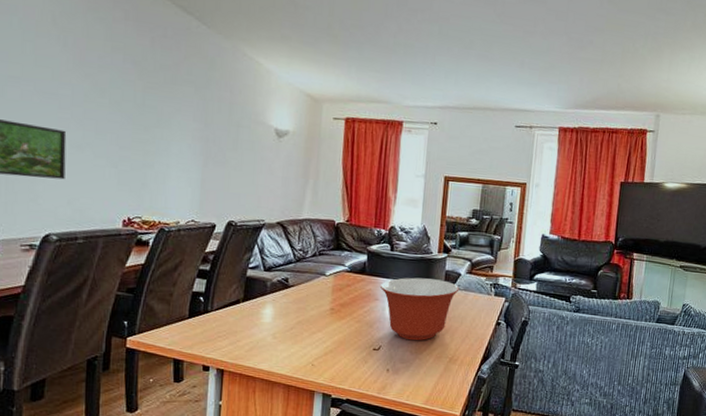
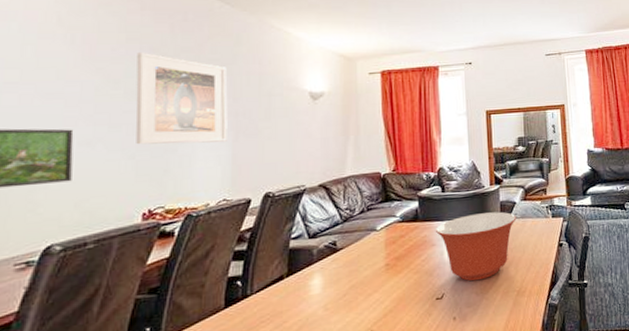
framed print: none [119,63,200,165] -> present [135,51,228,145]

